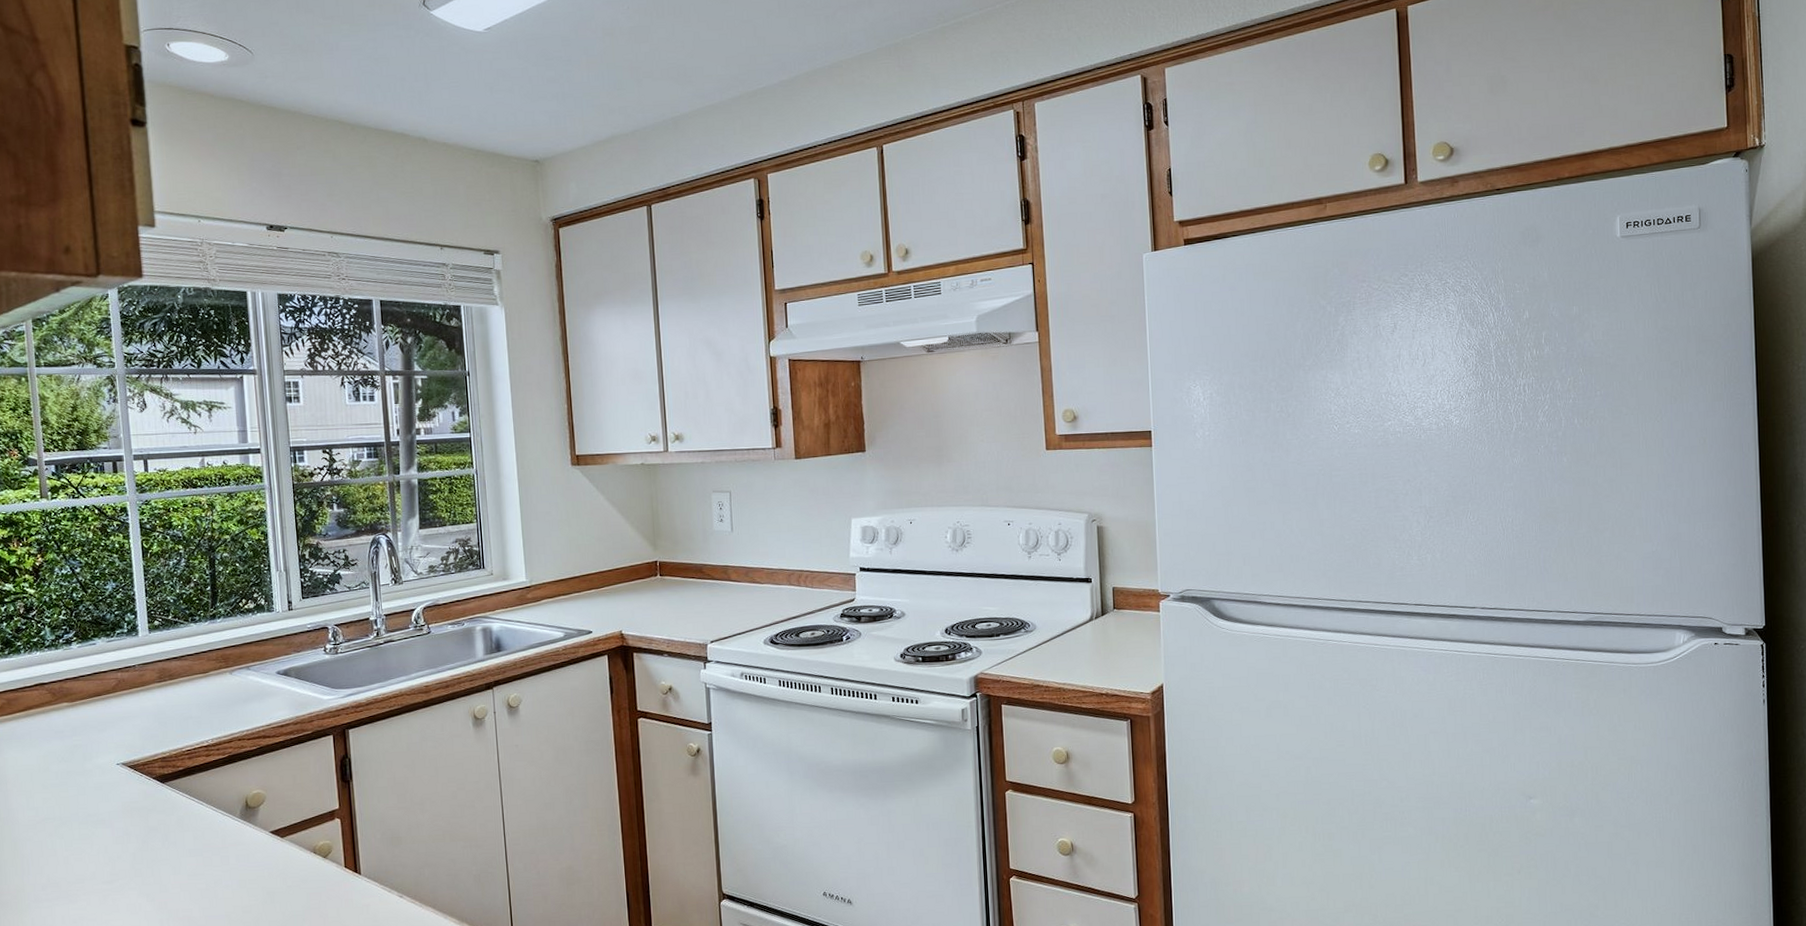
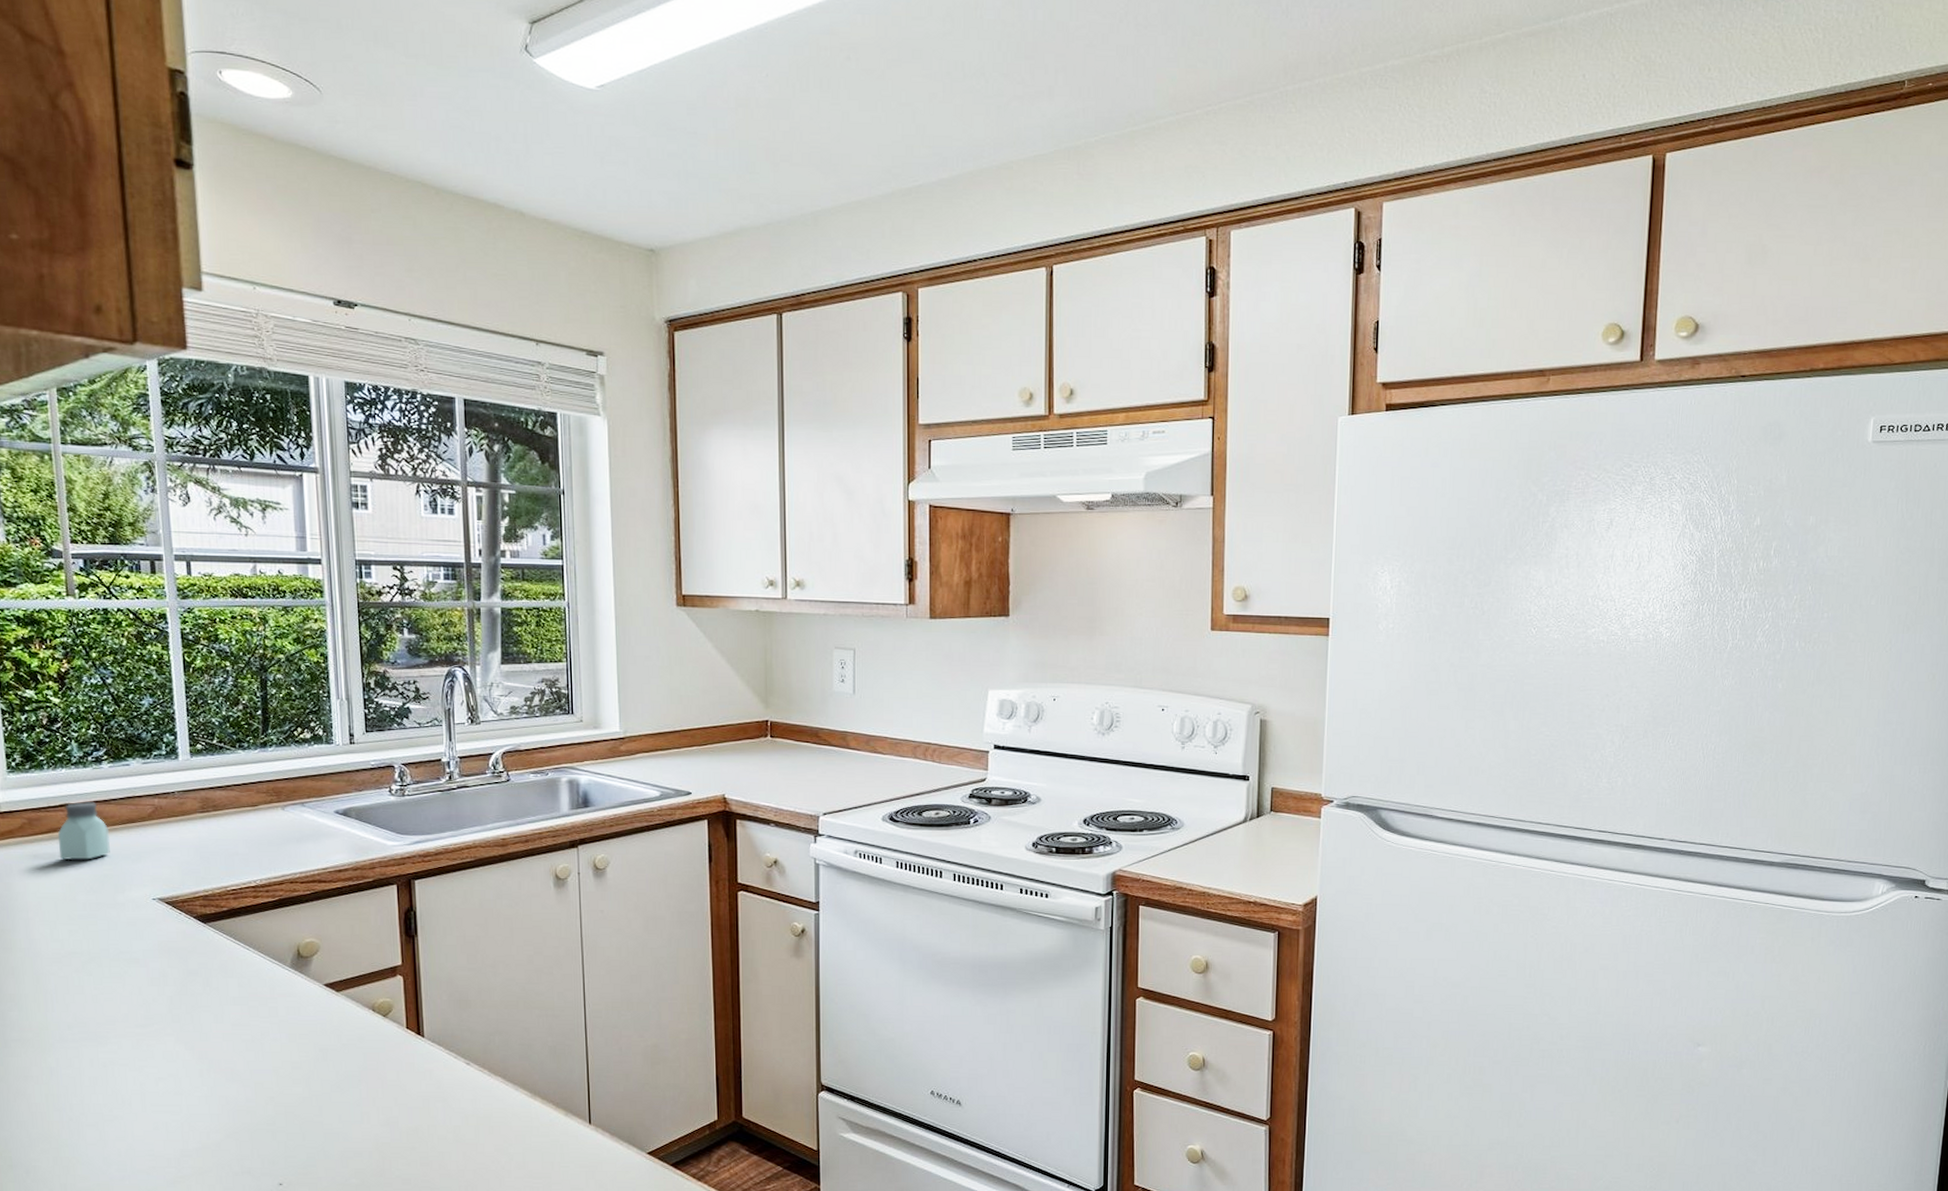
saltshaker: none [33,679,79,735] -> present [57,801,110,861]

